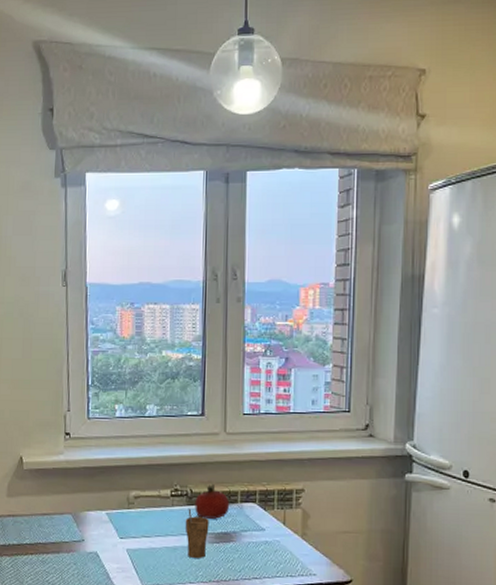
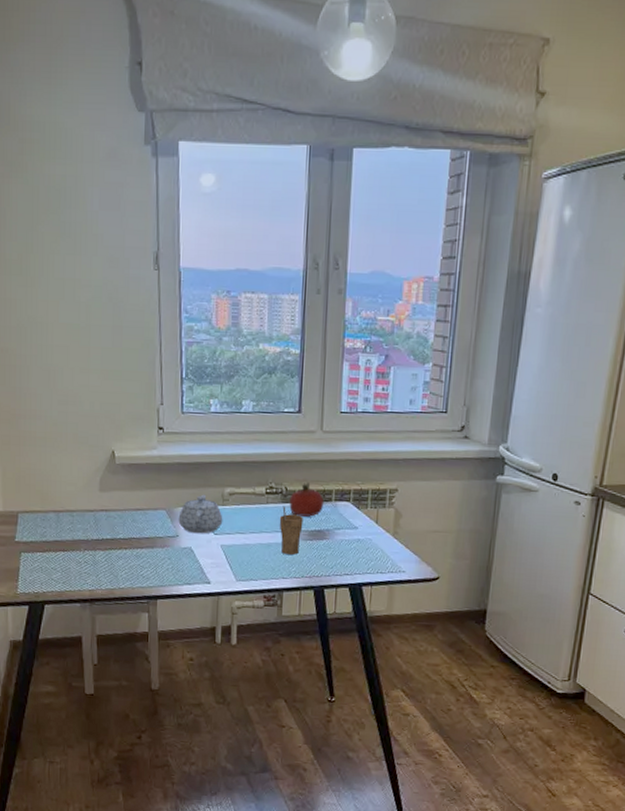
teapot: none [84,498,129,538] -> present [178,494,223,534]

